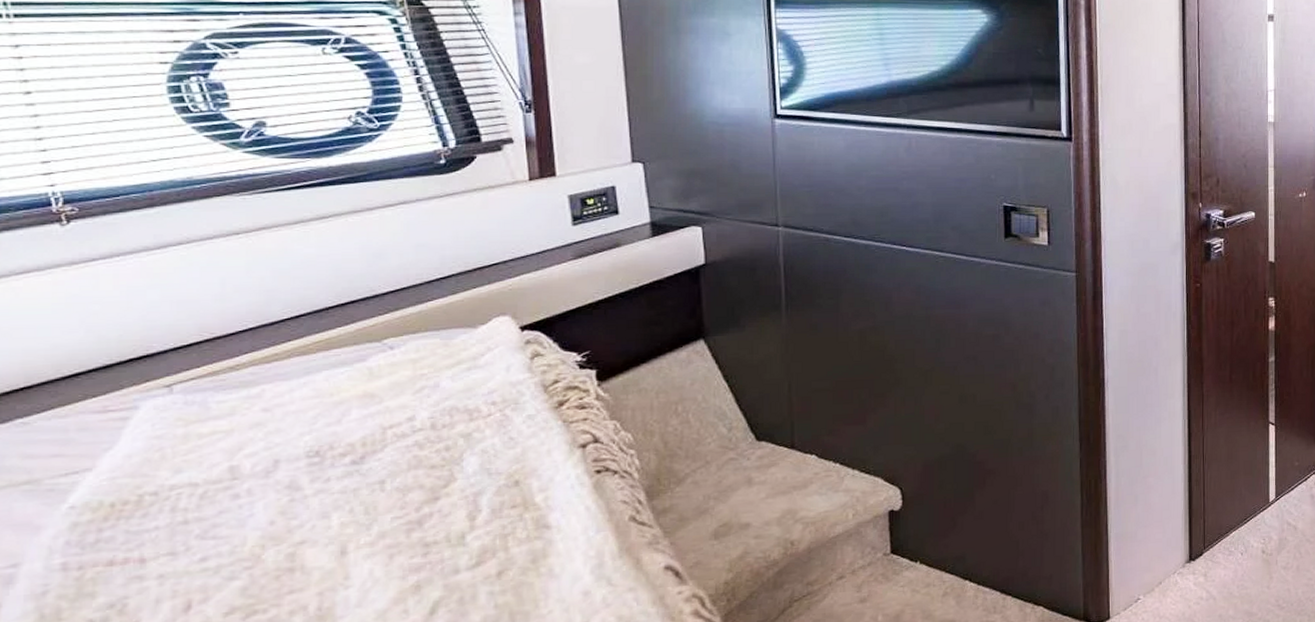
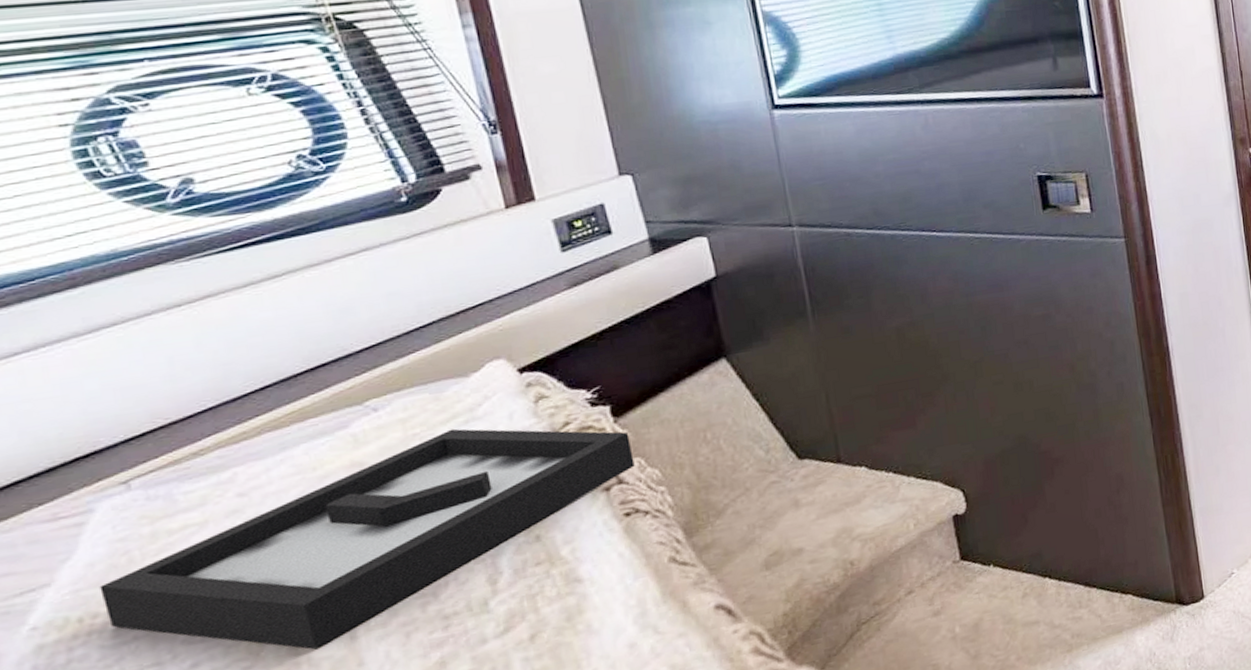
decorative tray: none [133,374,611,559] -> present [99,428,635,650]

